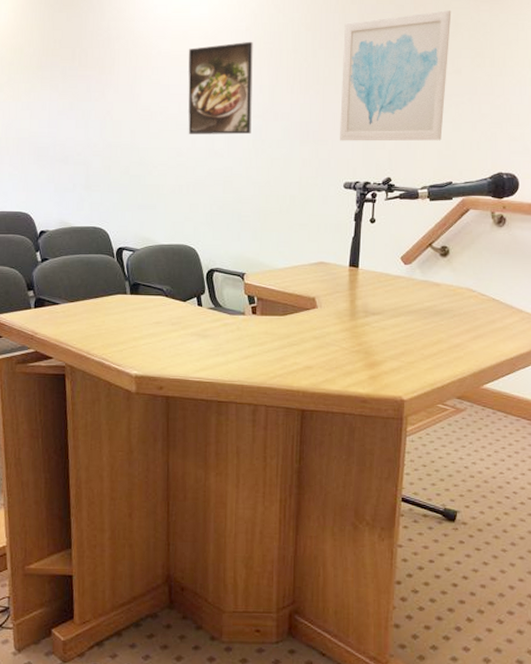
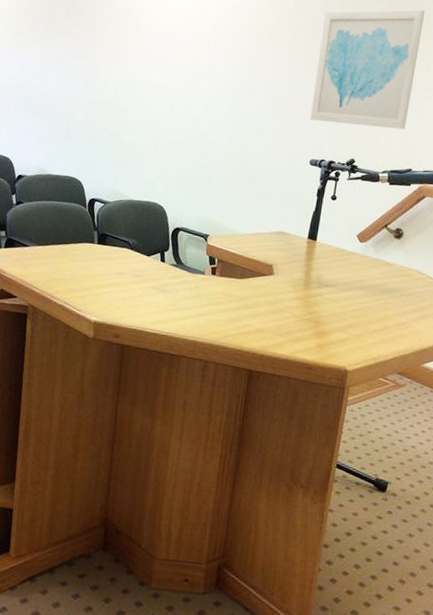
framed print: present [188,41,253,135] -> none [168,18,238,105]

